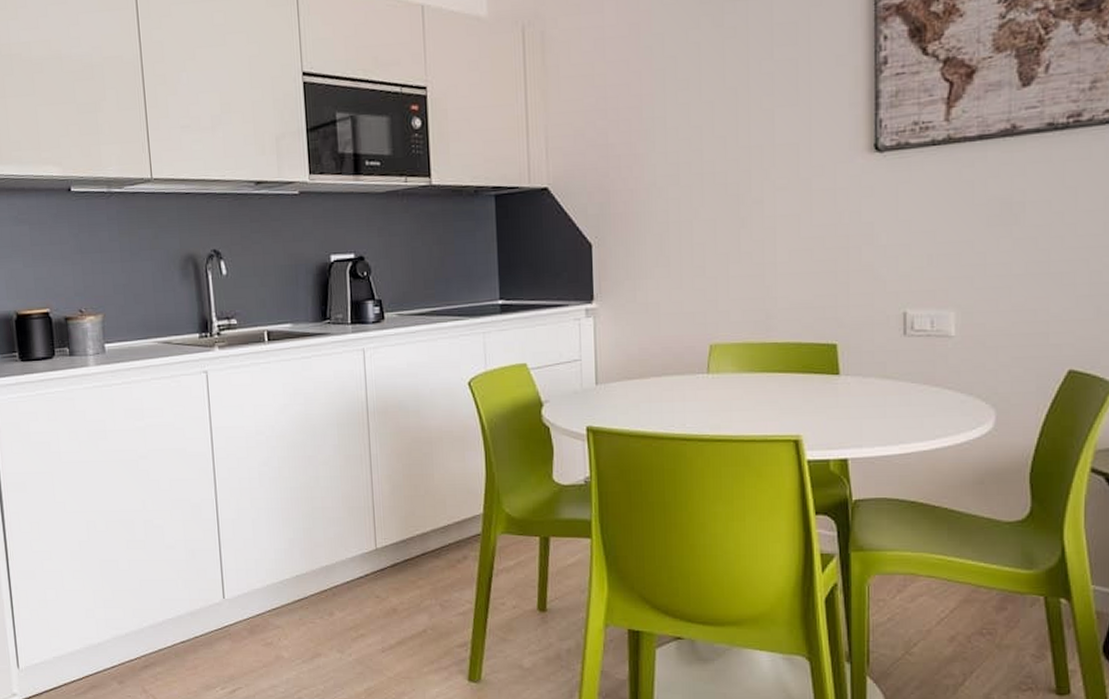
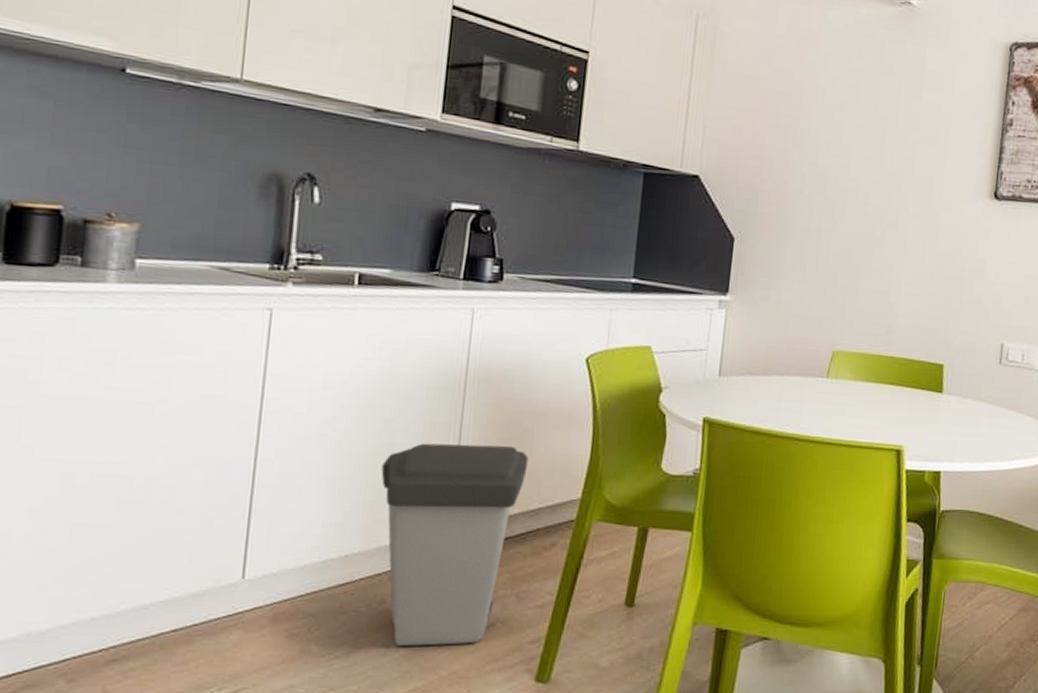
trash can: none [312,470,432,651] -> present [381,443,529,646]

